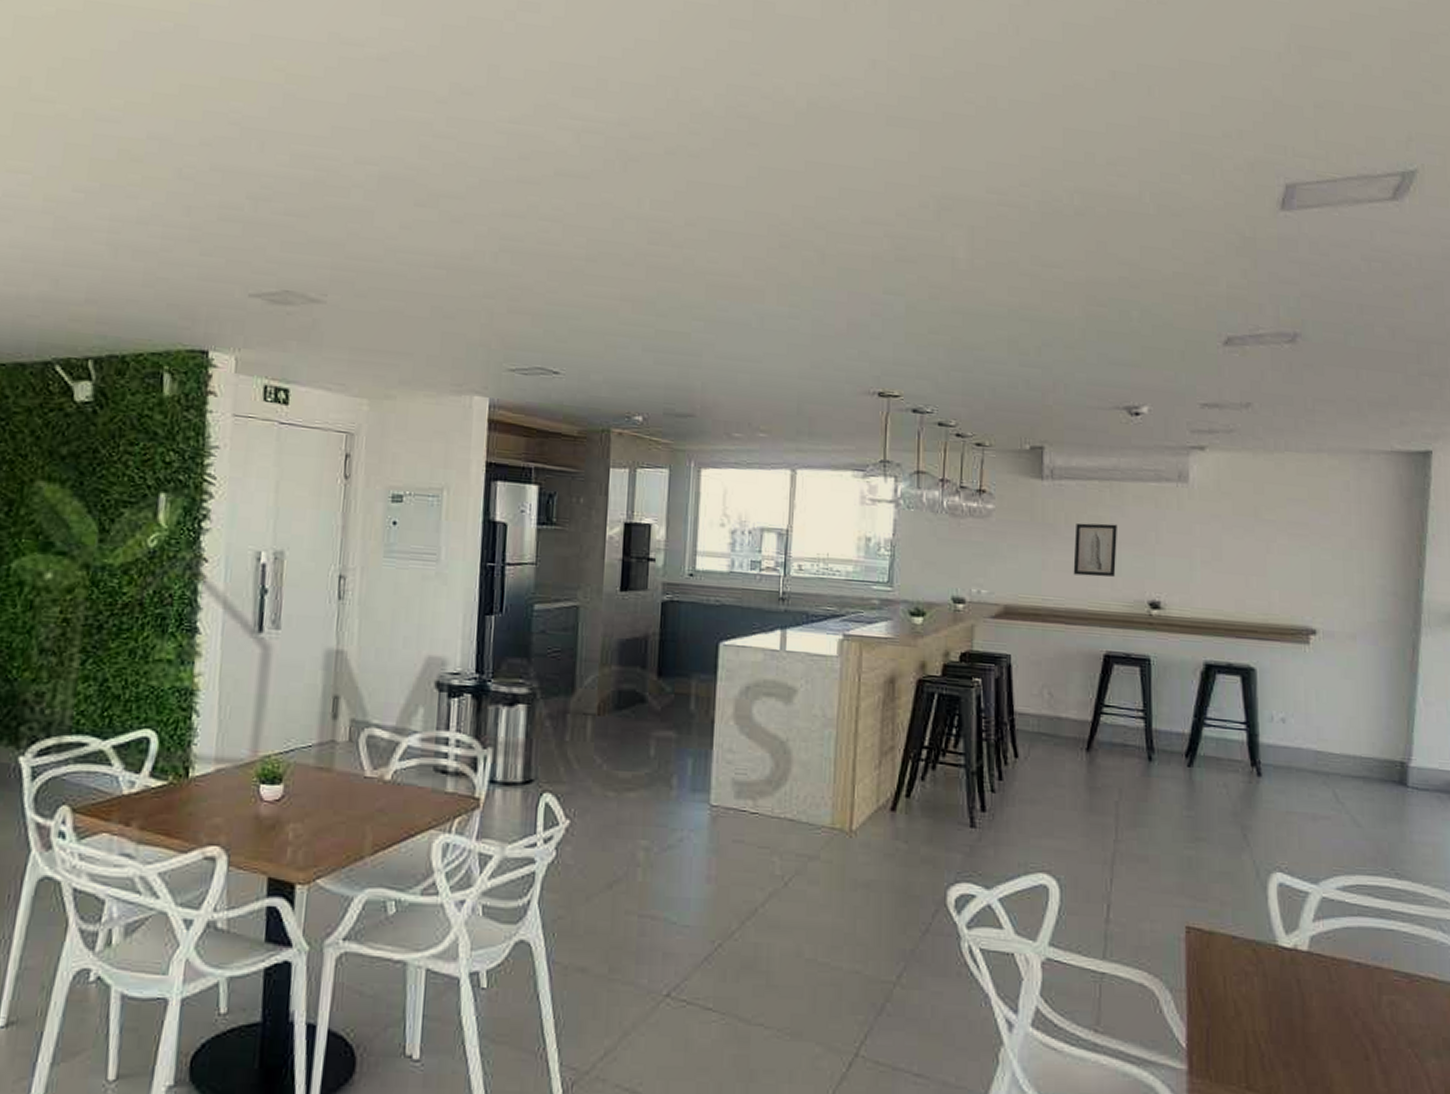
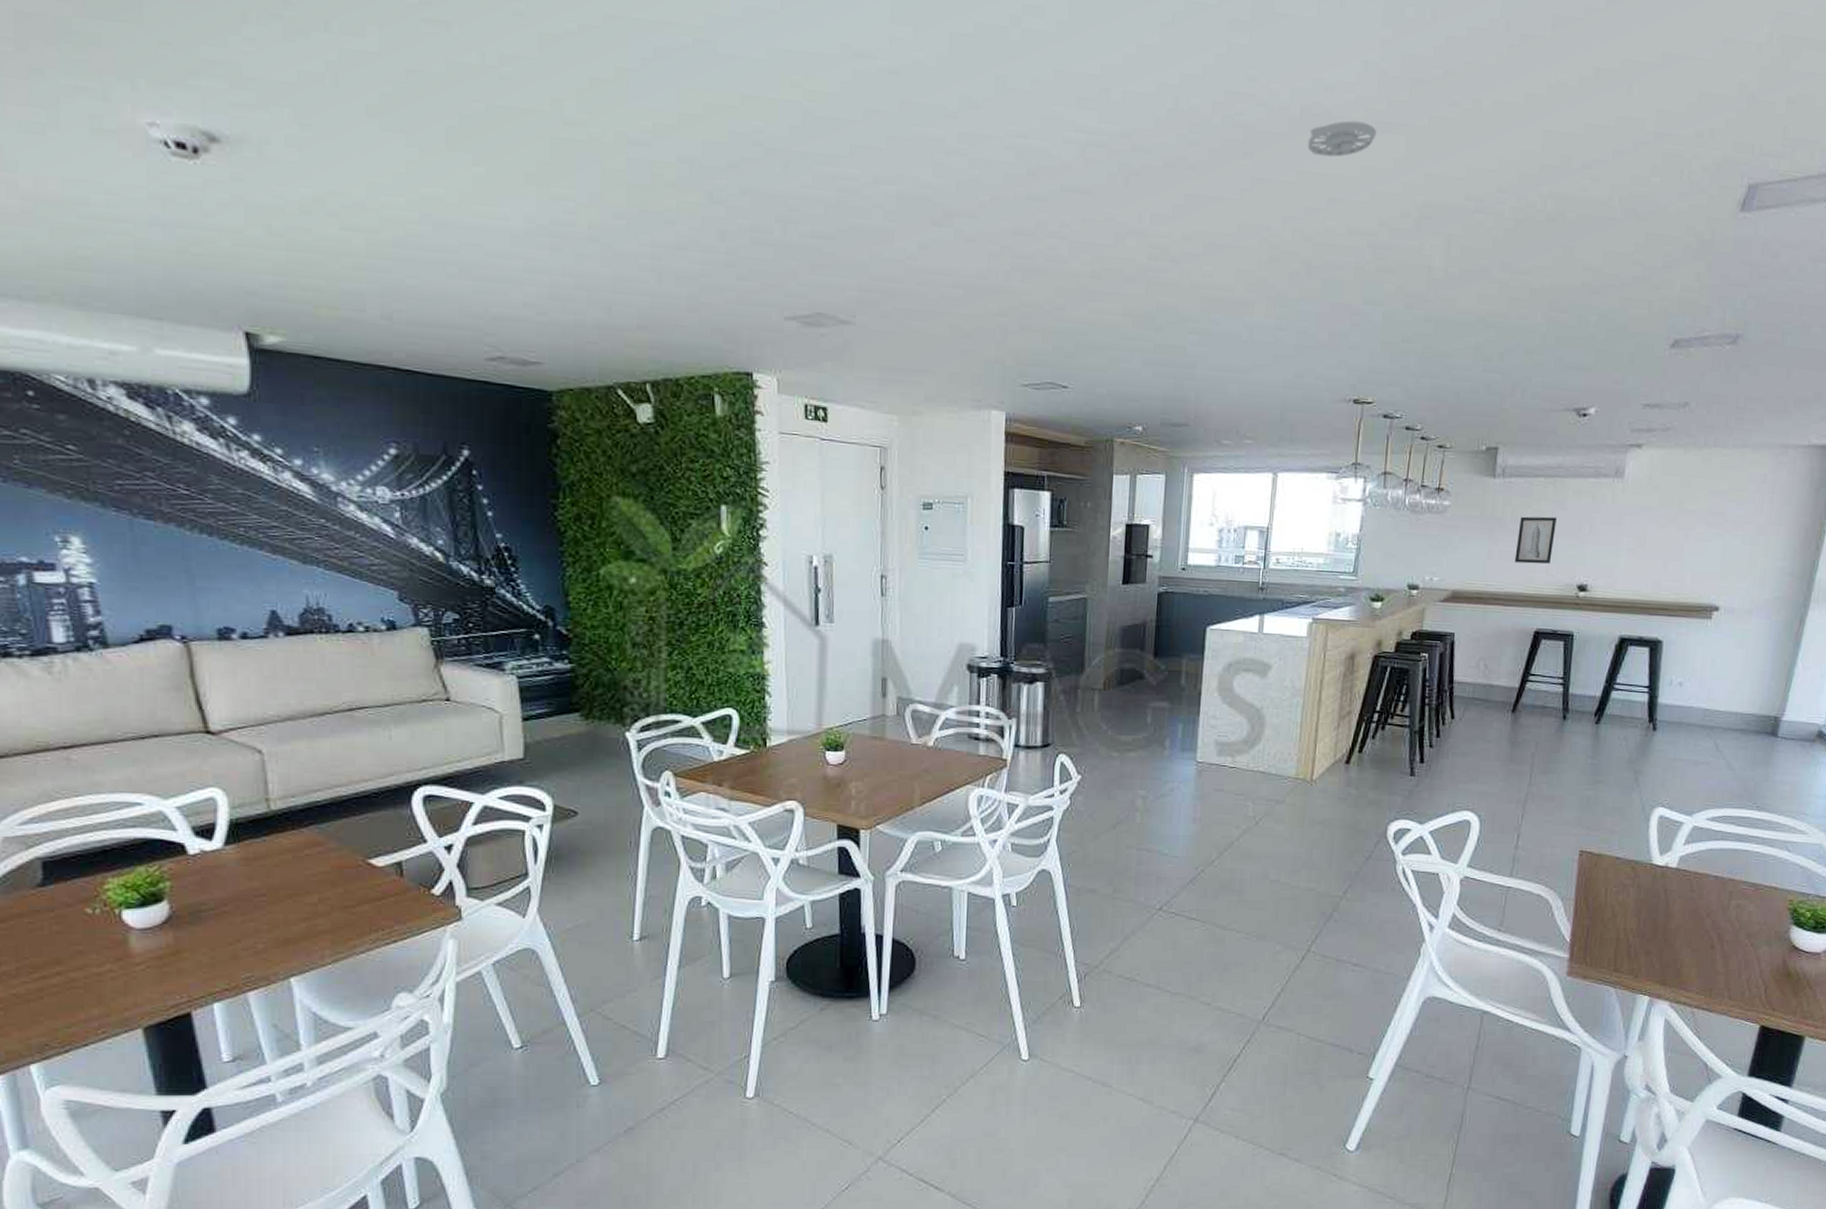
smoke detector: none [816,114,889,149] -> present [1307,120,1377,157]

